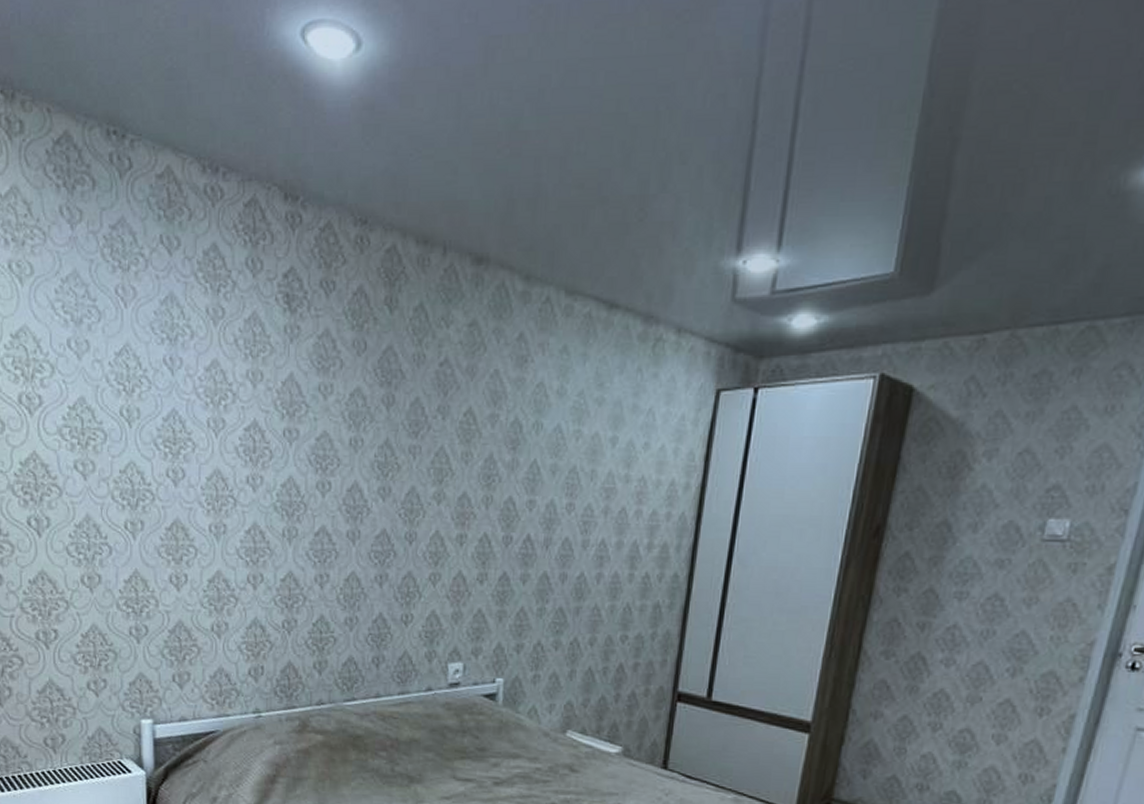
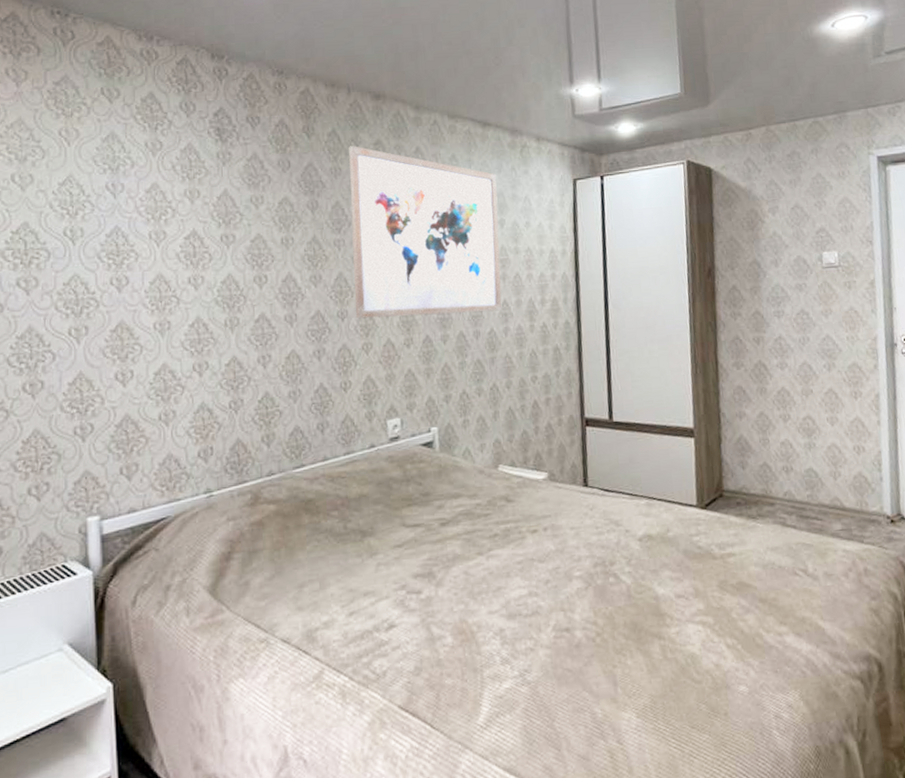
wall art: none [425,326,617,552] -> present [349,146,502,319]

